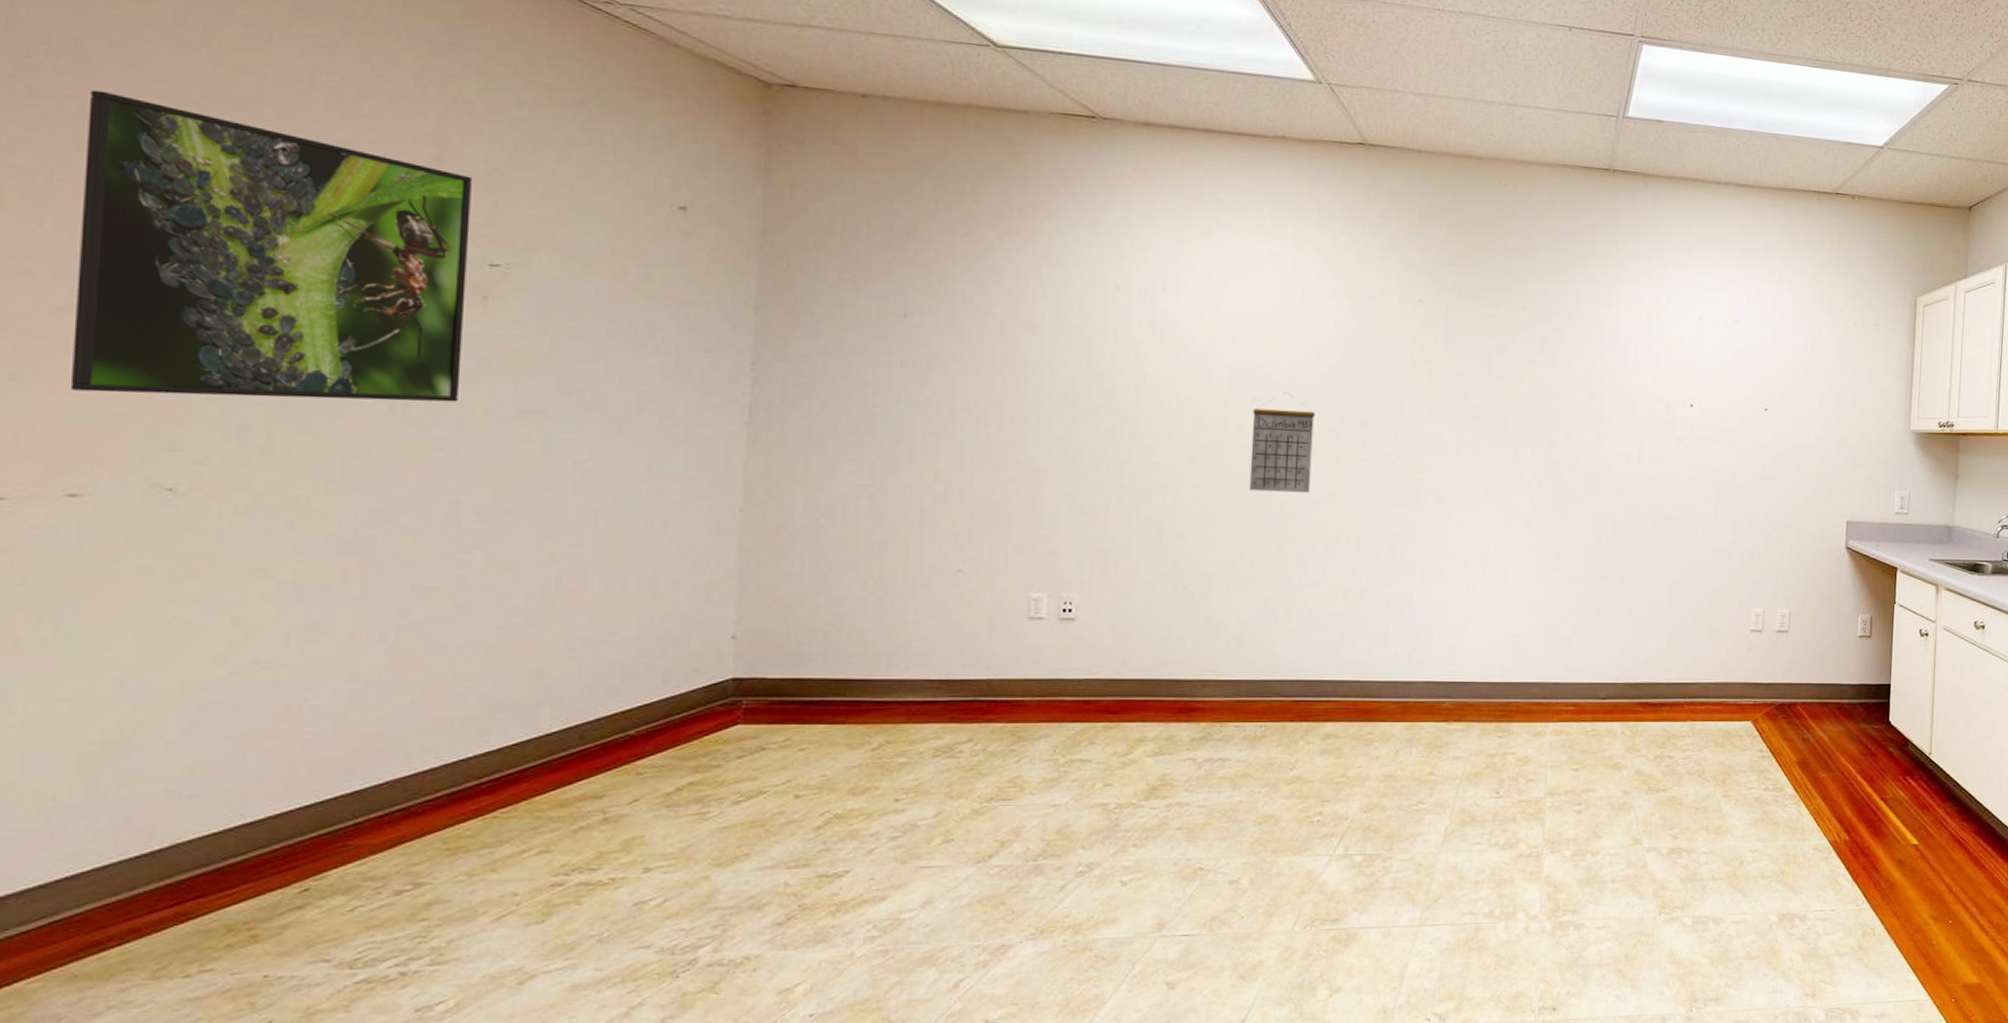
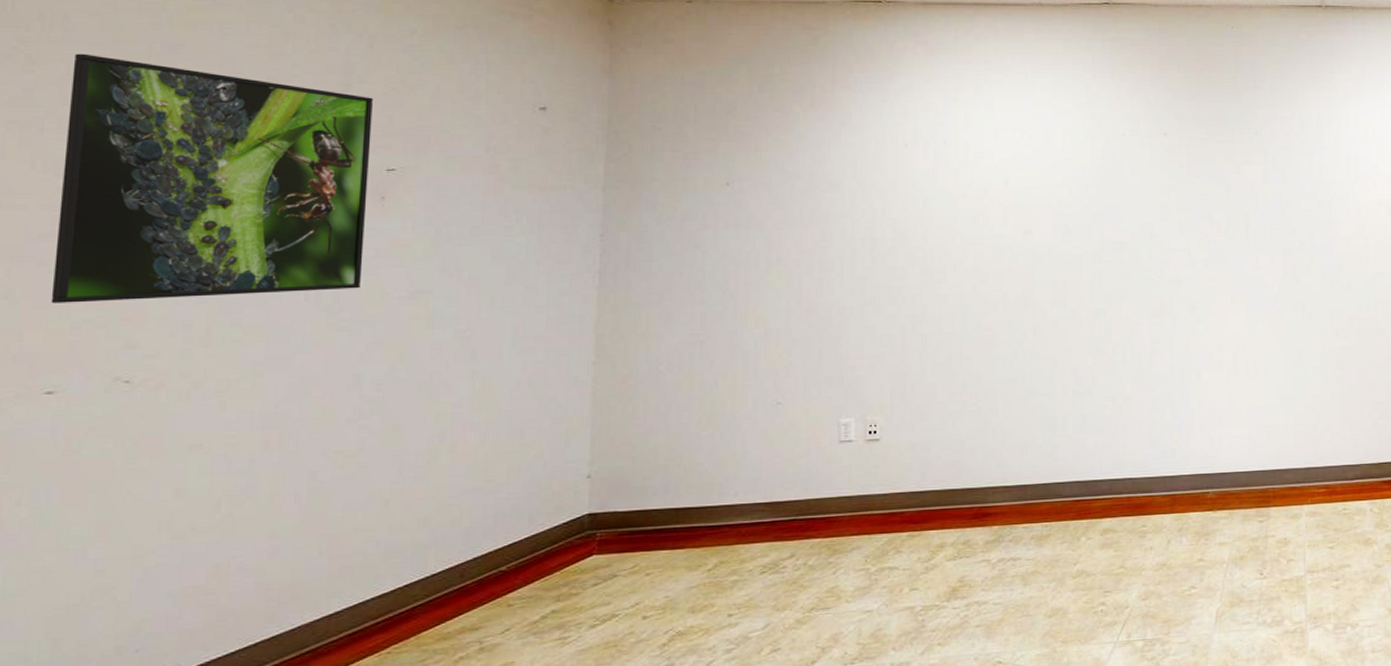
calendar: present [1249,391,1316,493] -> none [1025,223,1080,313]

